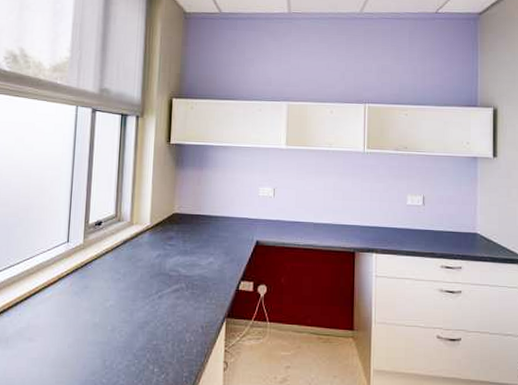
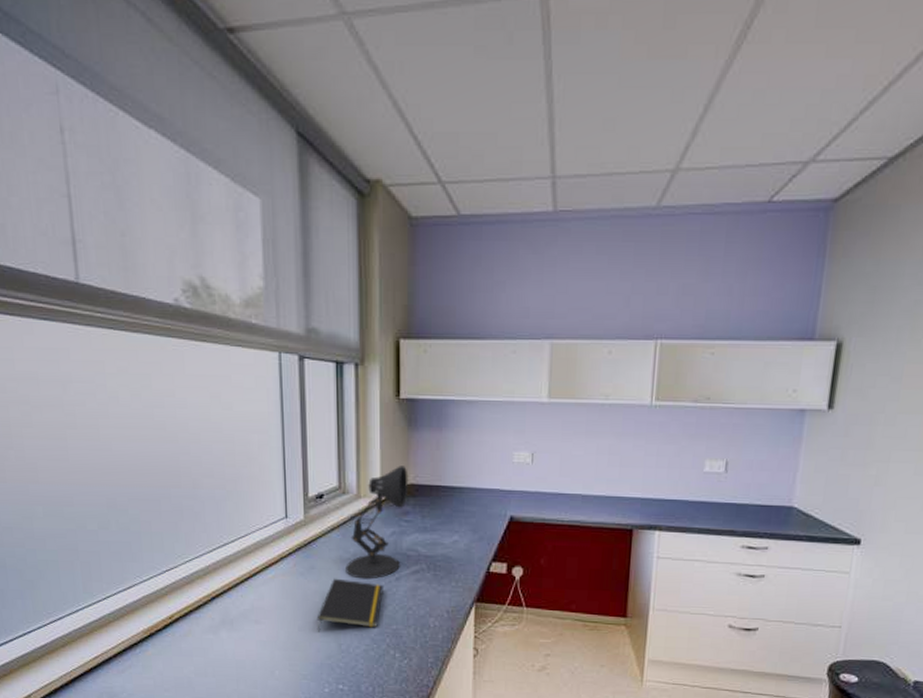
notepad: none [85,297,147,349] -> present [316,578,383,632]
desk lamp: none [115,198,174,298] -> present [345,466,408,579]

